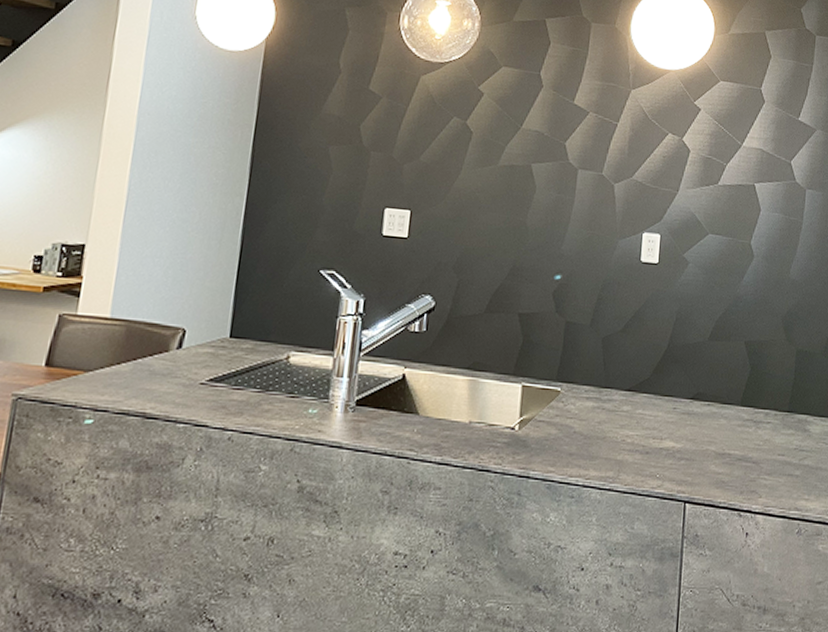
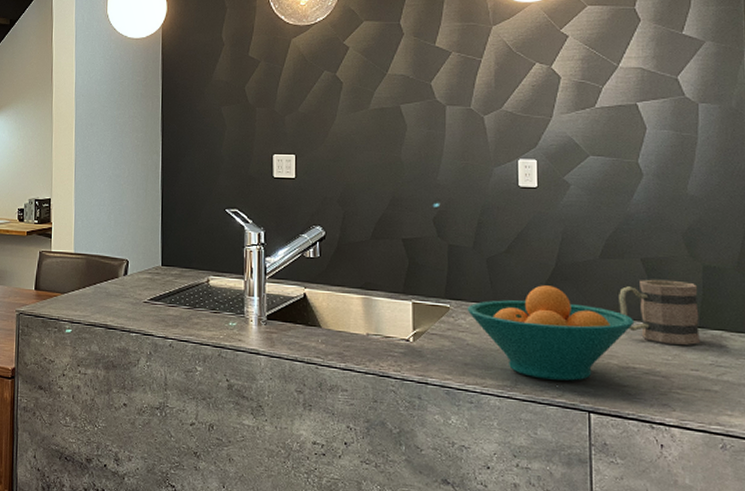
fruit bowl: none [577,367,734,470] -> present [467,285,635,381]
mug: none [721,362,791,430] -> present [619,279,700,345]

